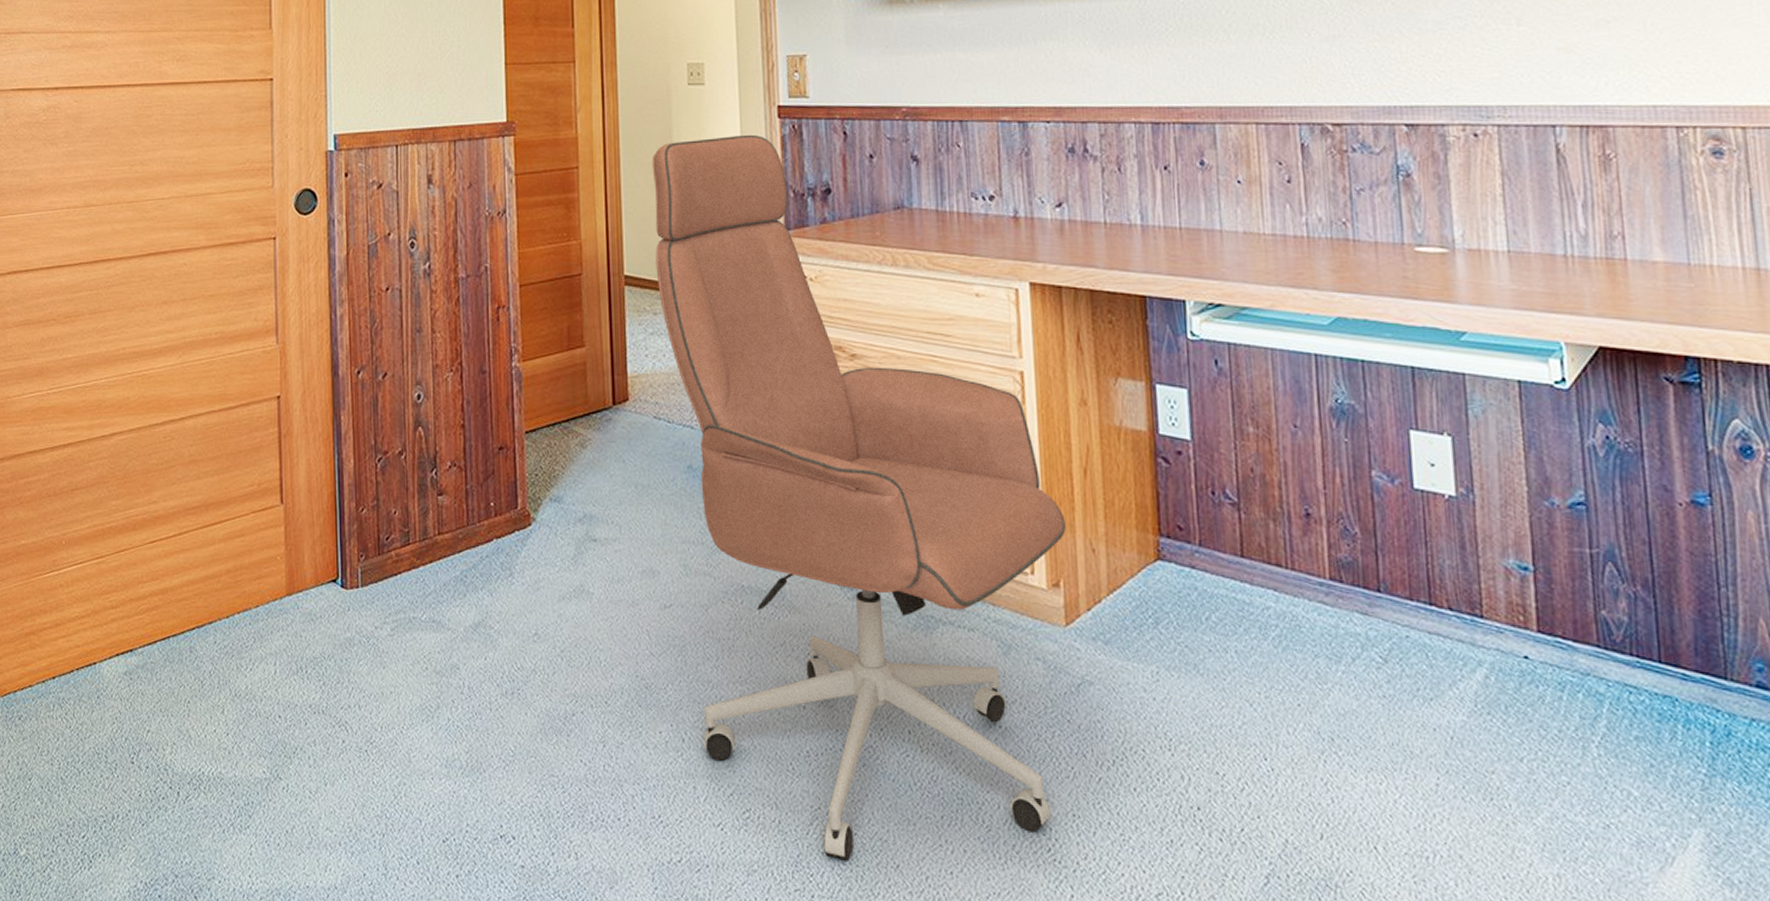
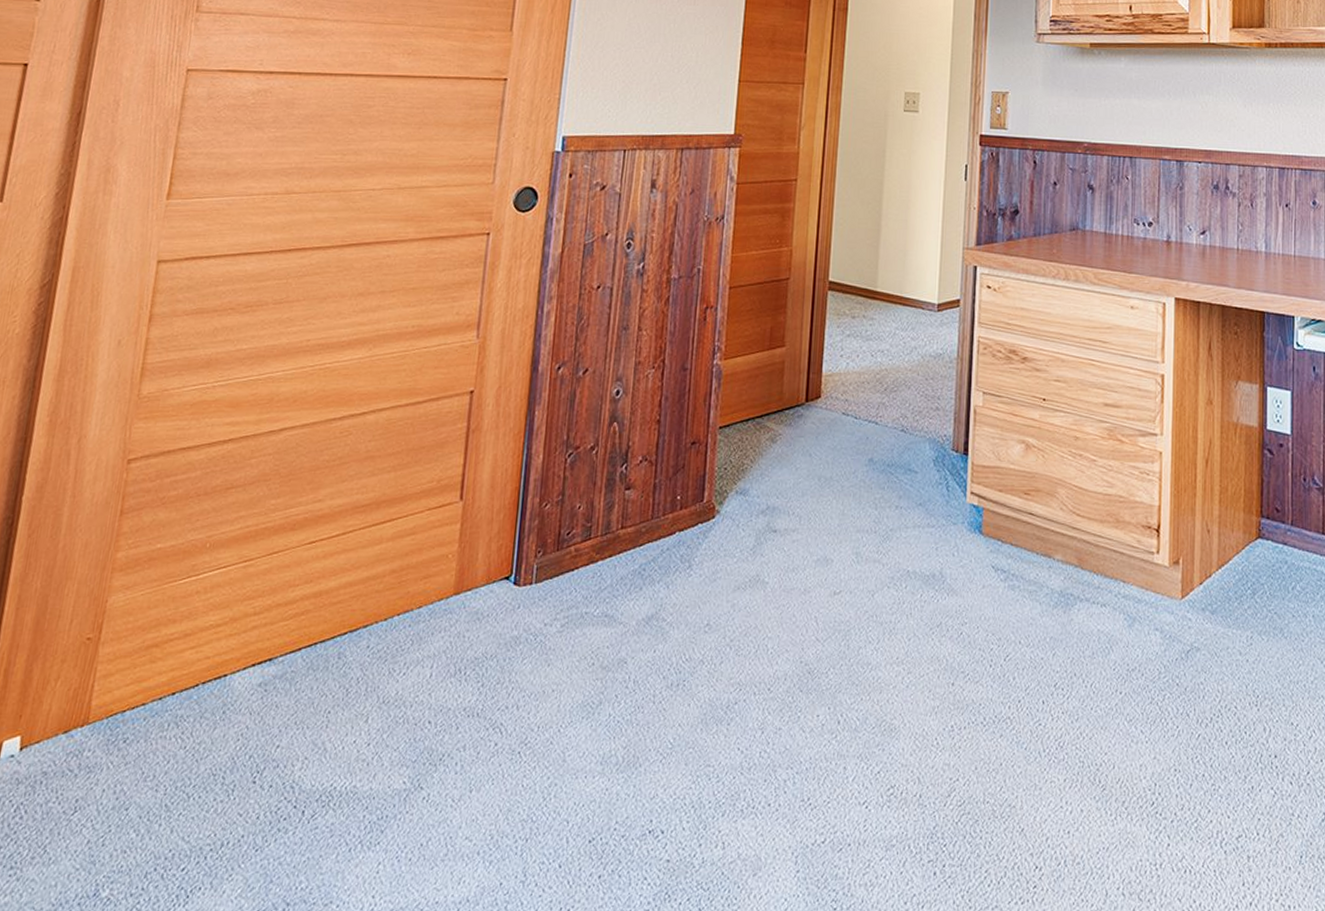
office chair: present [651,134,1066,863] -> none [857,158,1188,830]

